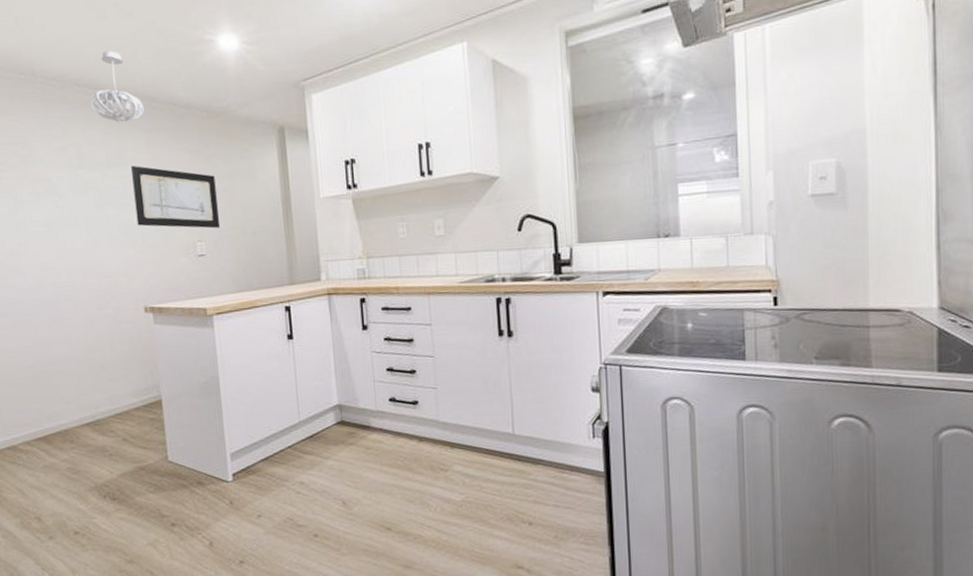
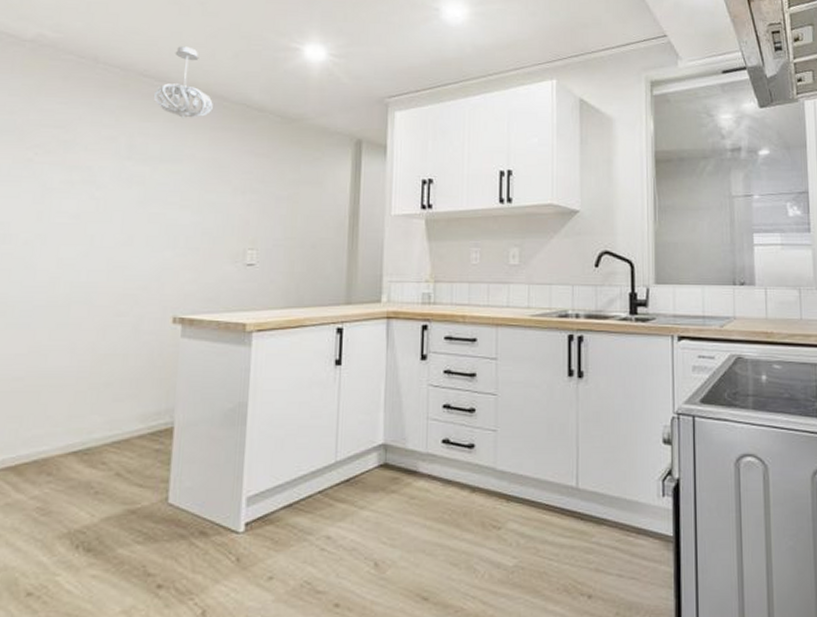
wall art: present [130,165,221,229] -> none [182,162,279,237]

